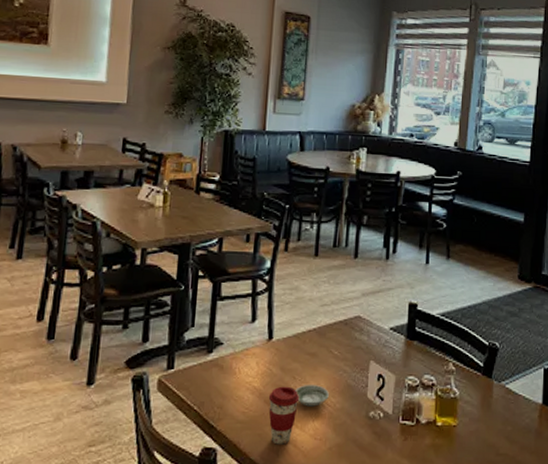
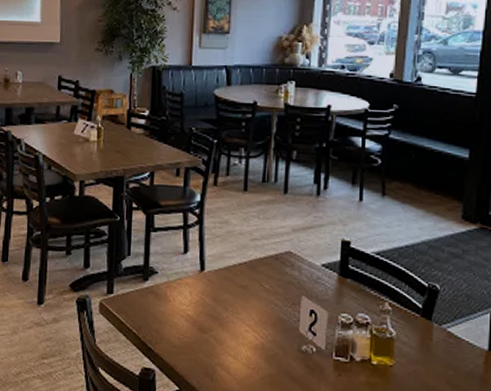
coffee cup: present [268,386,300,445] -> none [202,315,232,371]
saucer: present [295,385,329,407] -> none [227,316,261,337]

